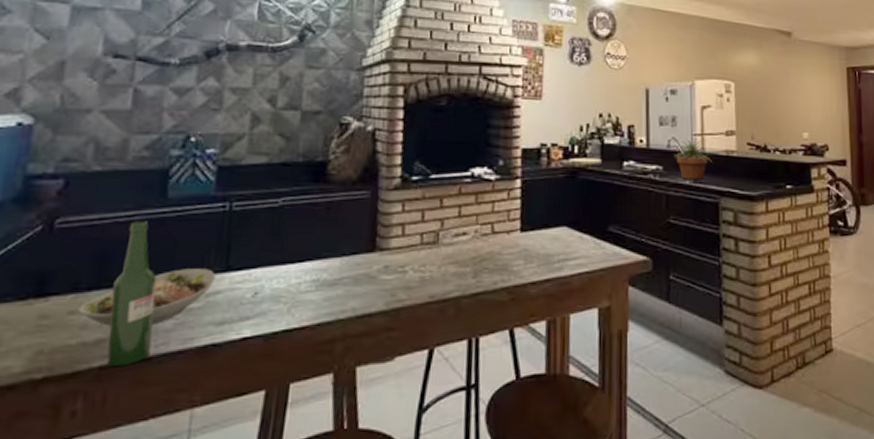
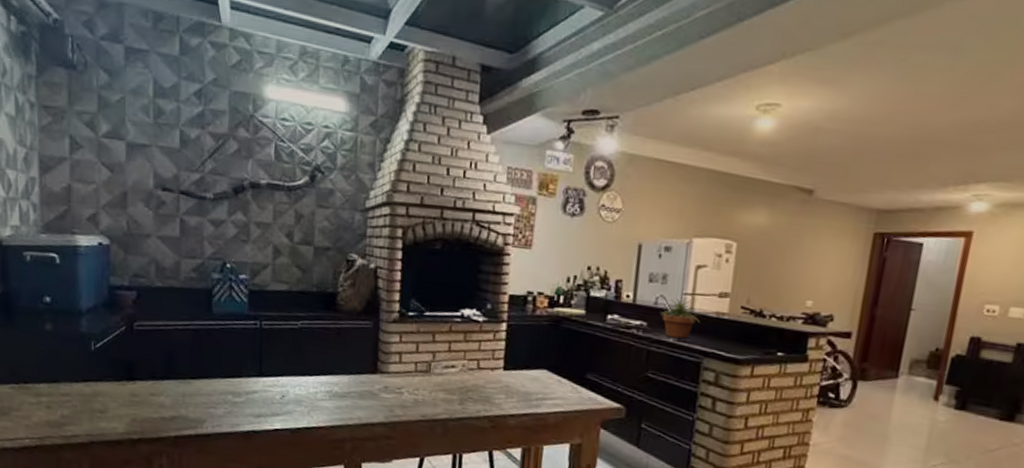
salad: present [78,269,217,326] -> none [157,370,253,411]
beer bottle: present [106,221,157,367] -> none [178,329,210,438]

